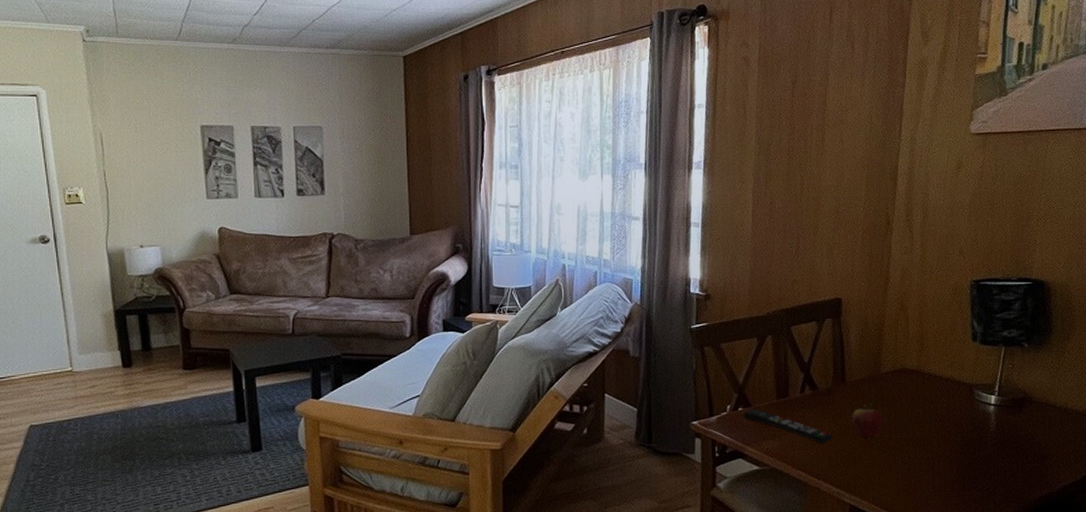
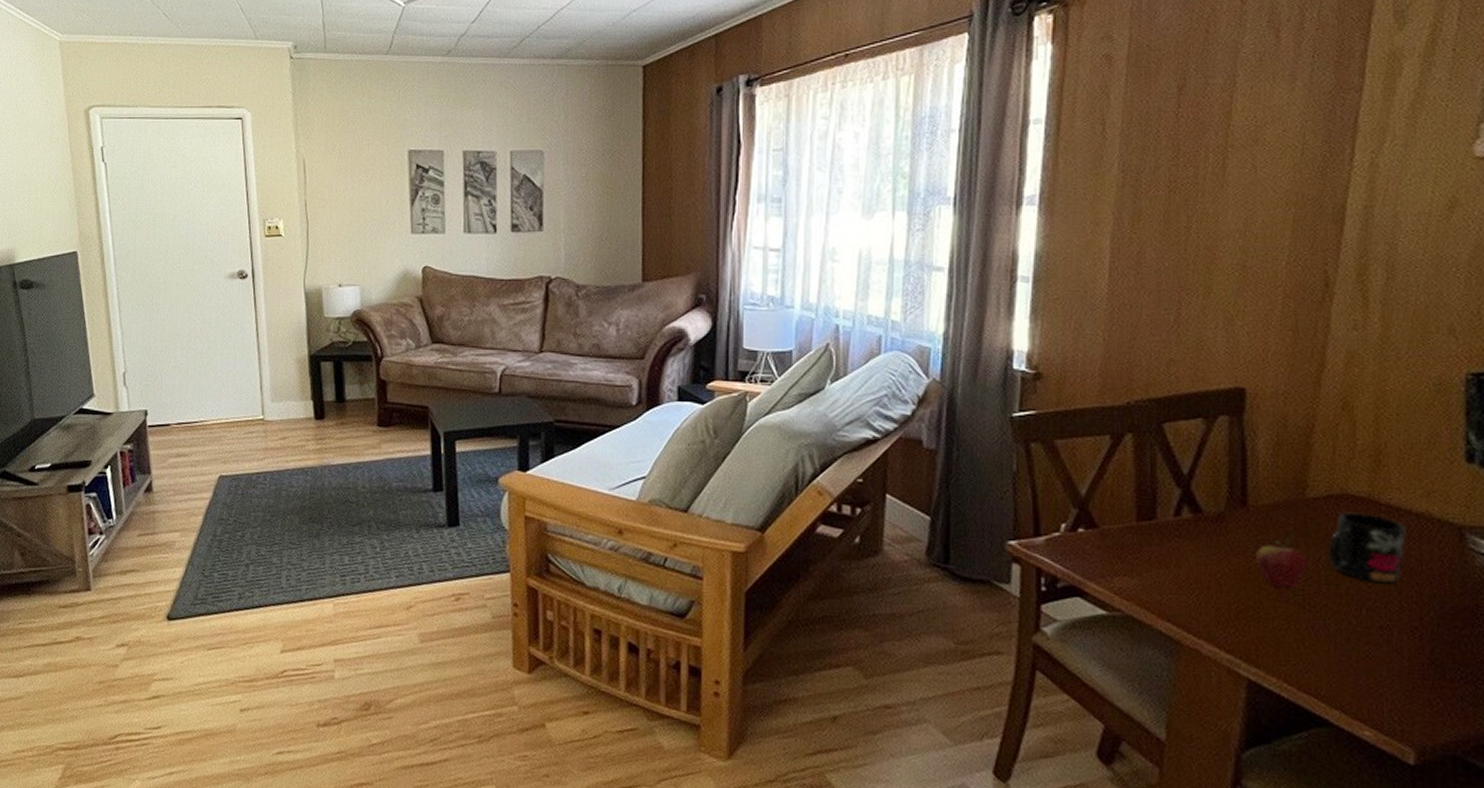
remote control: present [743,409,834,443] -> none [1085,532,1225,589]
mug: none [895,381,940,429] -> present [1327,512,1406,584]

